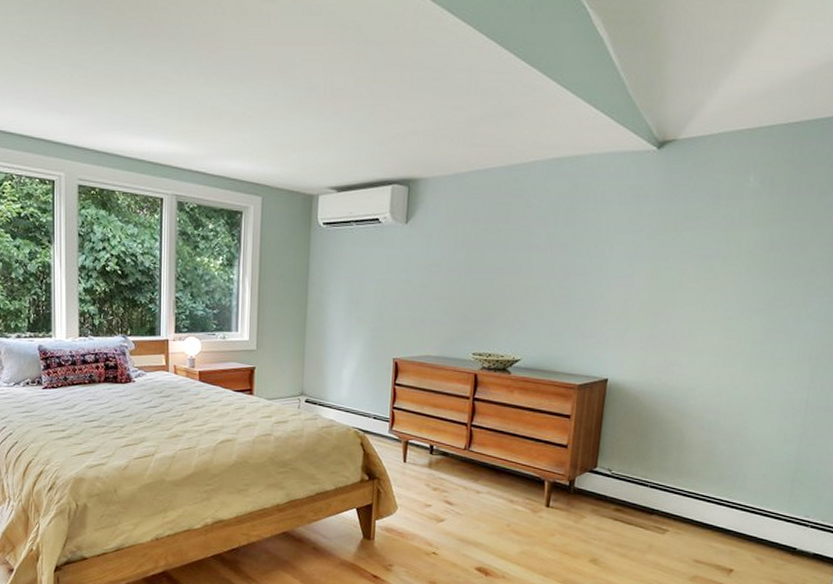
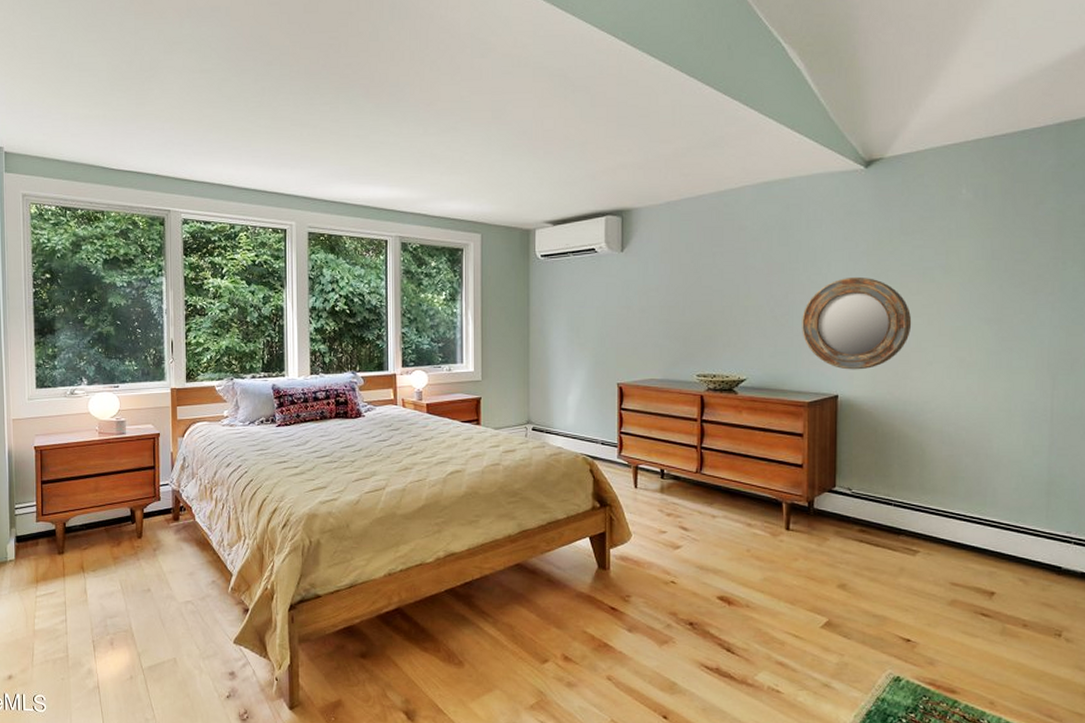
home mirror: none [579,261,687,355] -> present [802,276,912,370]

